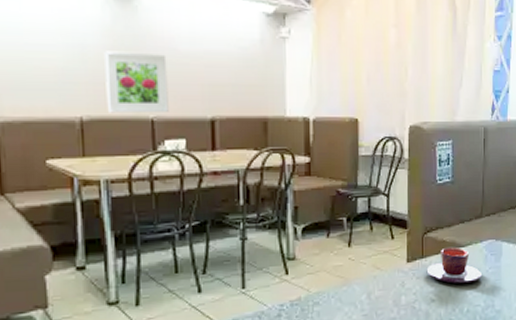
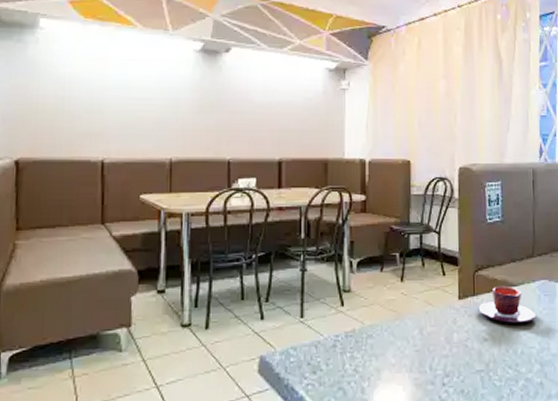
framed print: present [104,51,169,113] -> none [192,103,244,156]

